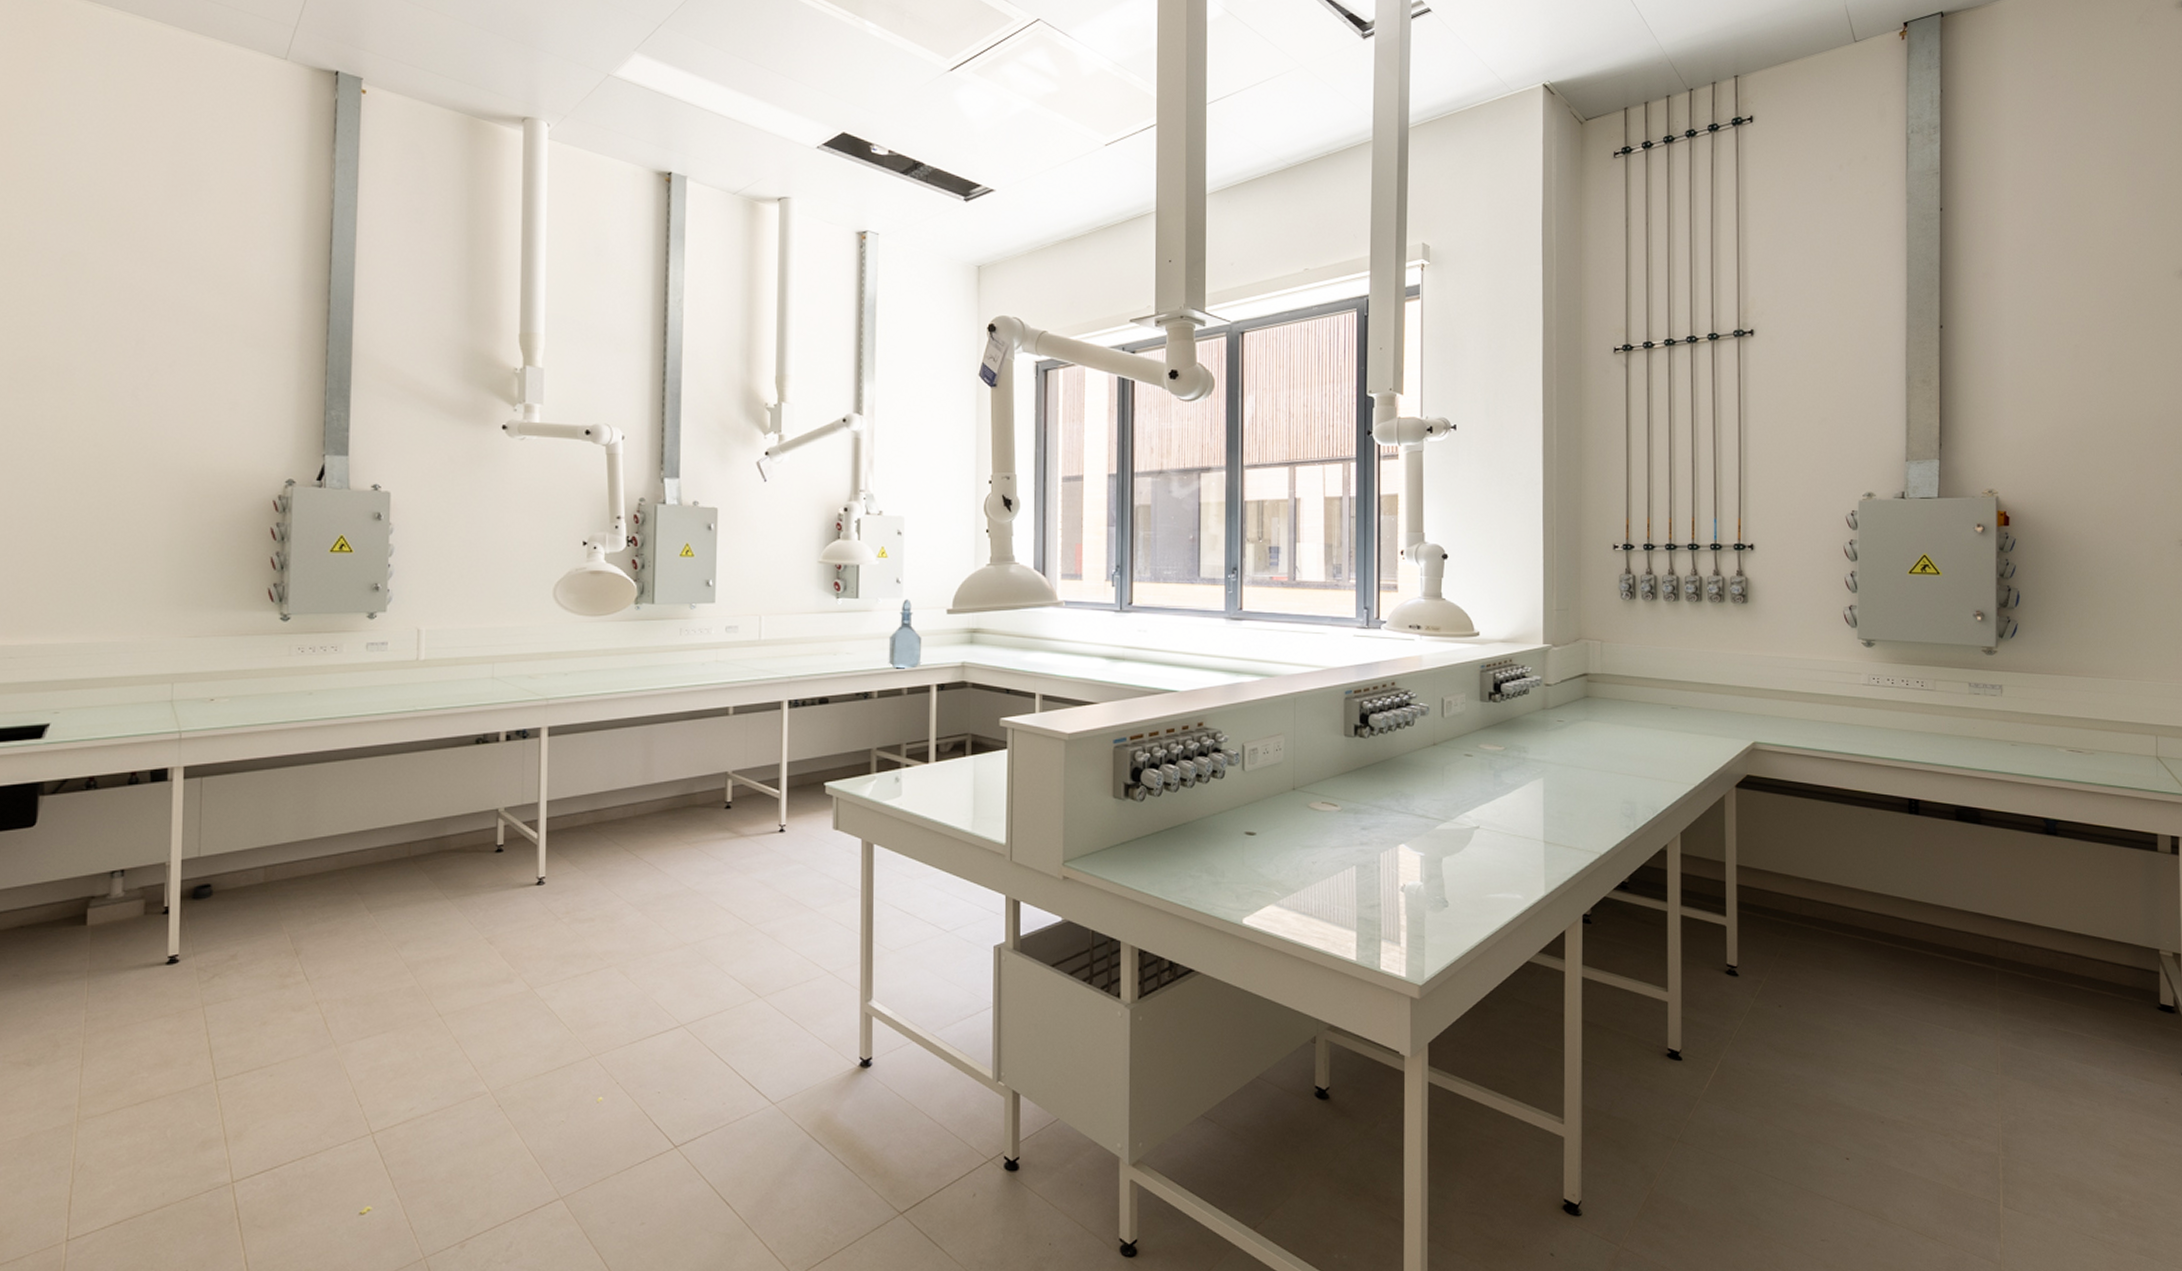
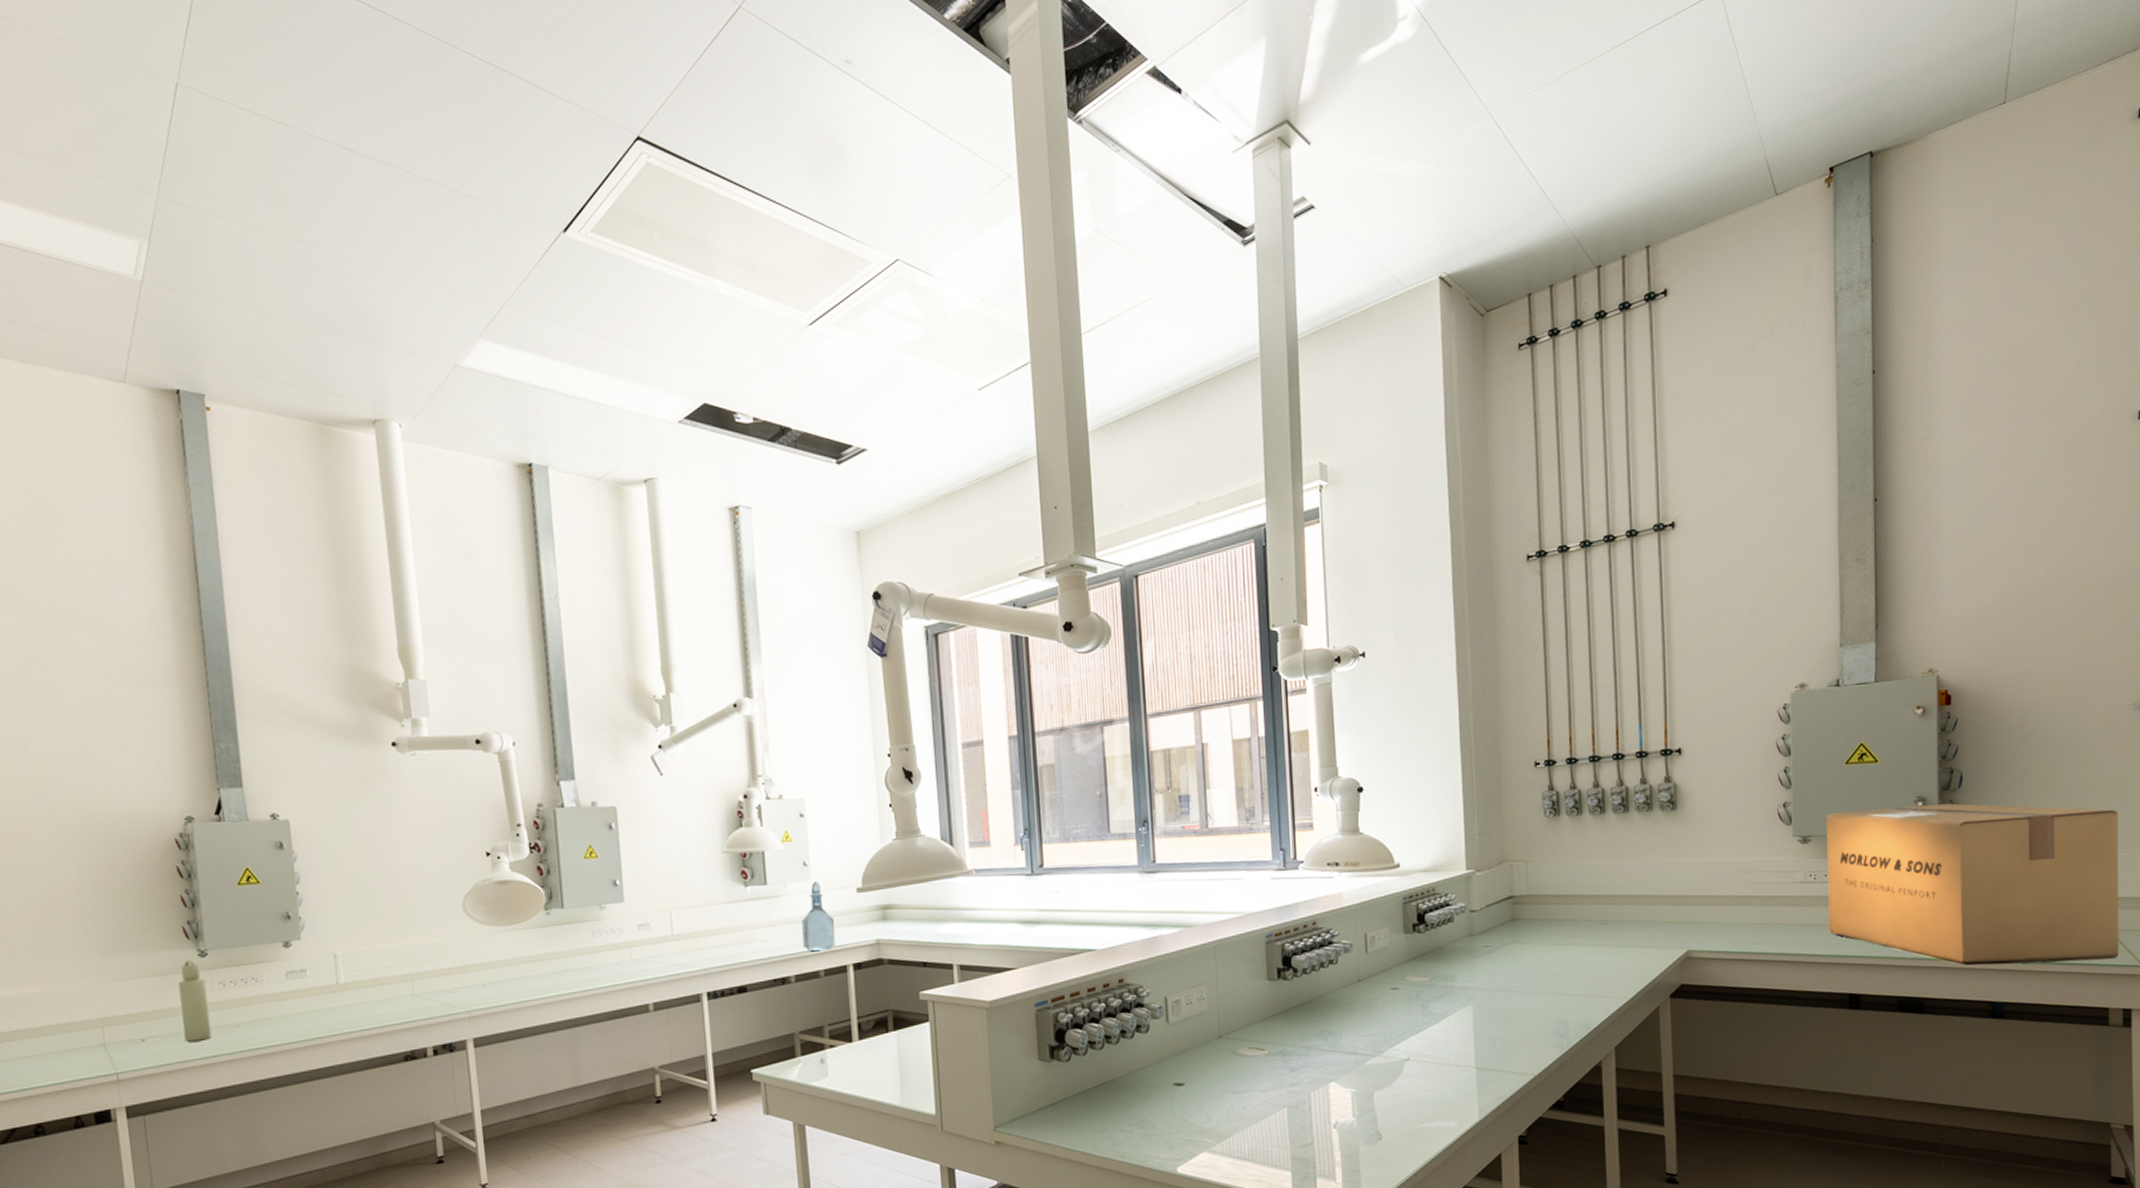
bottle: none [255,622,284,706] -> present [178,959,212,1042]
box: none [1889,619,2167,786] -> present [1826,803,2119,966]

